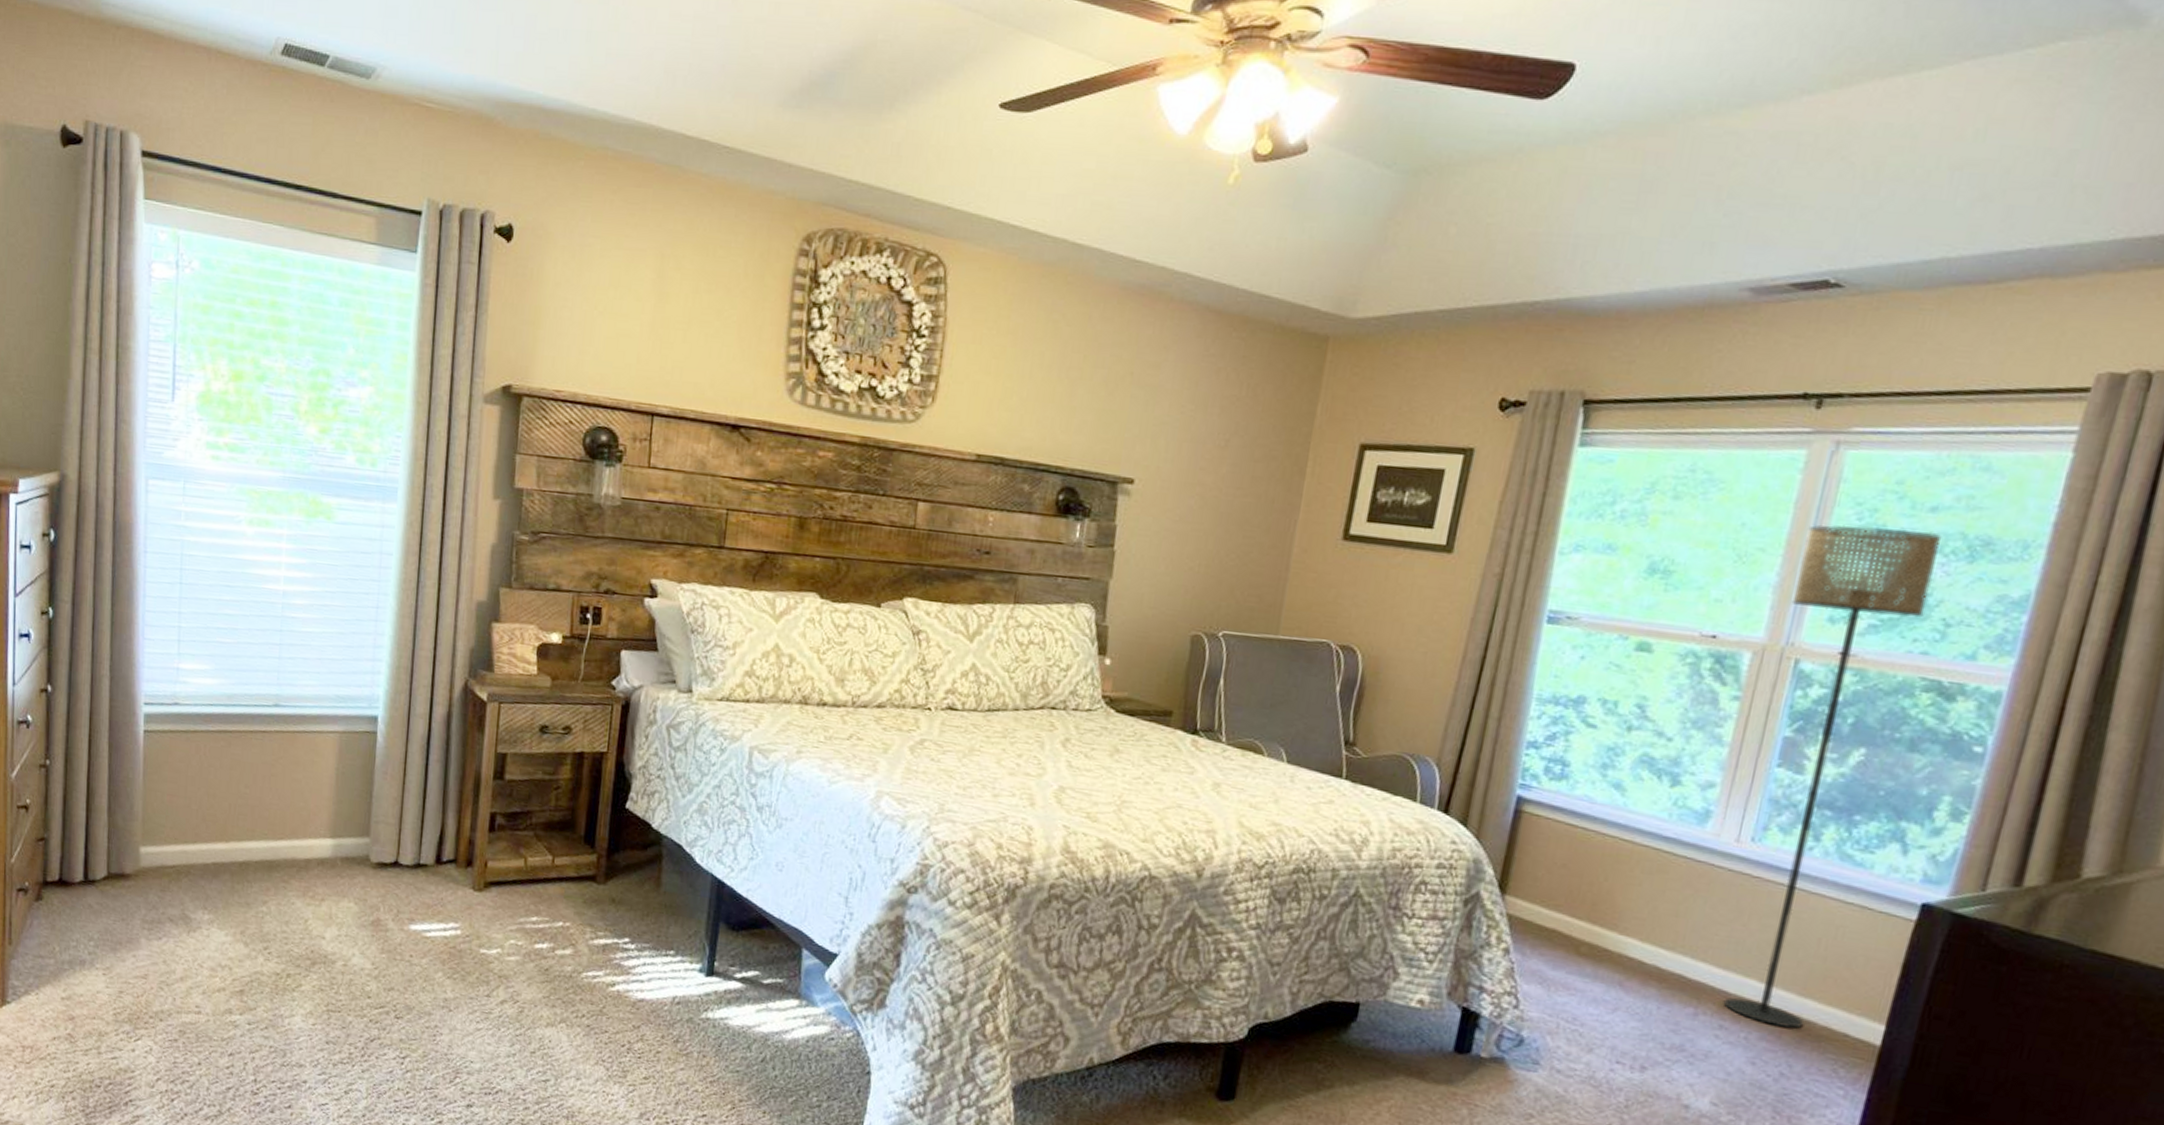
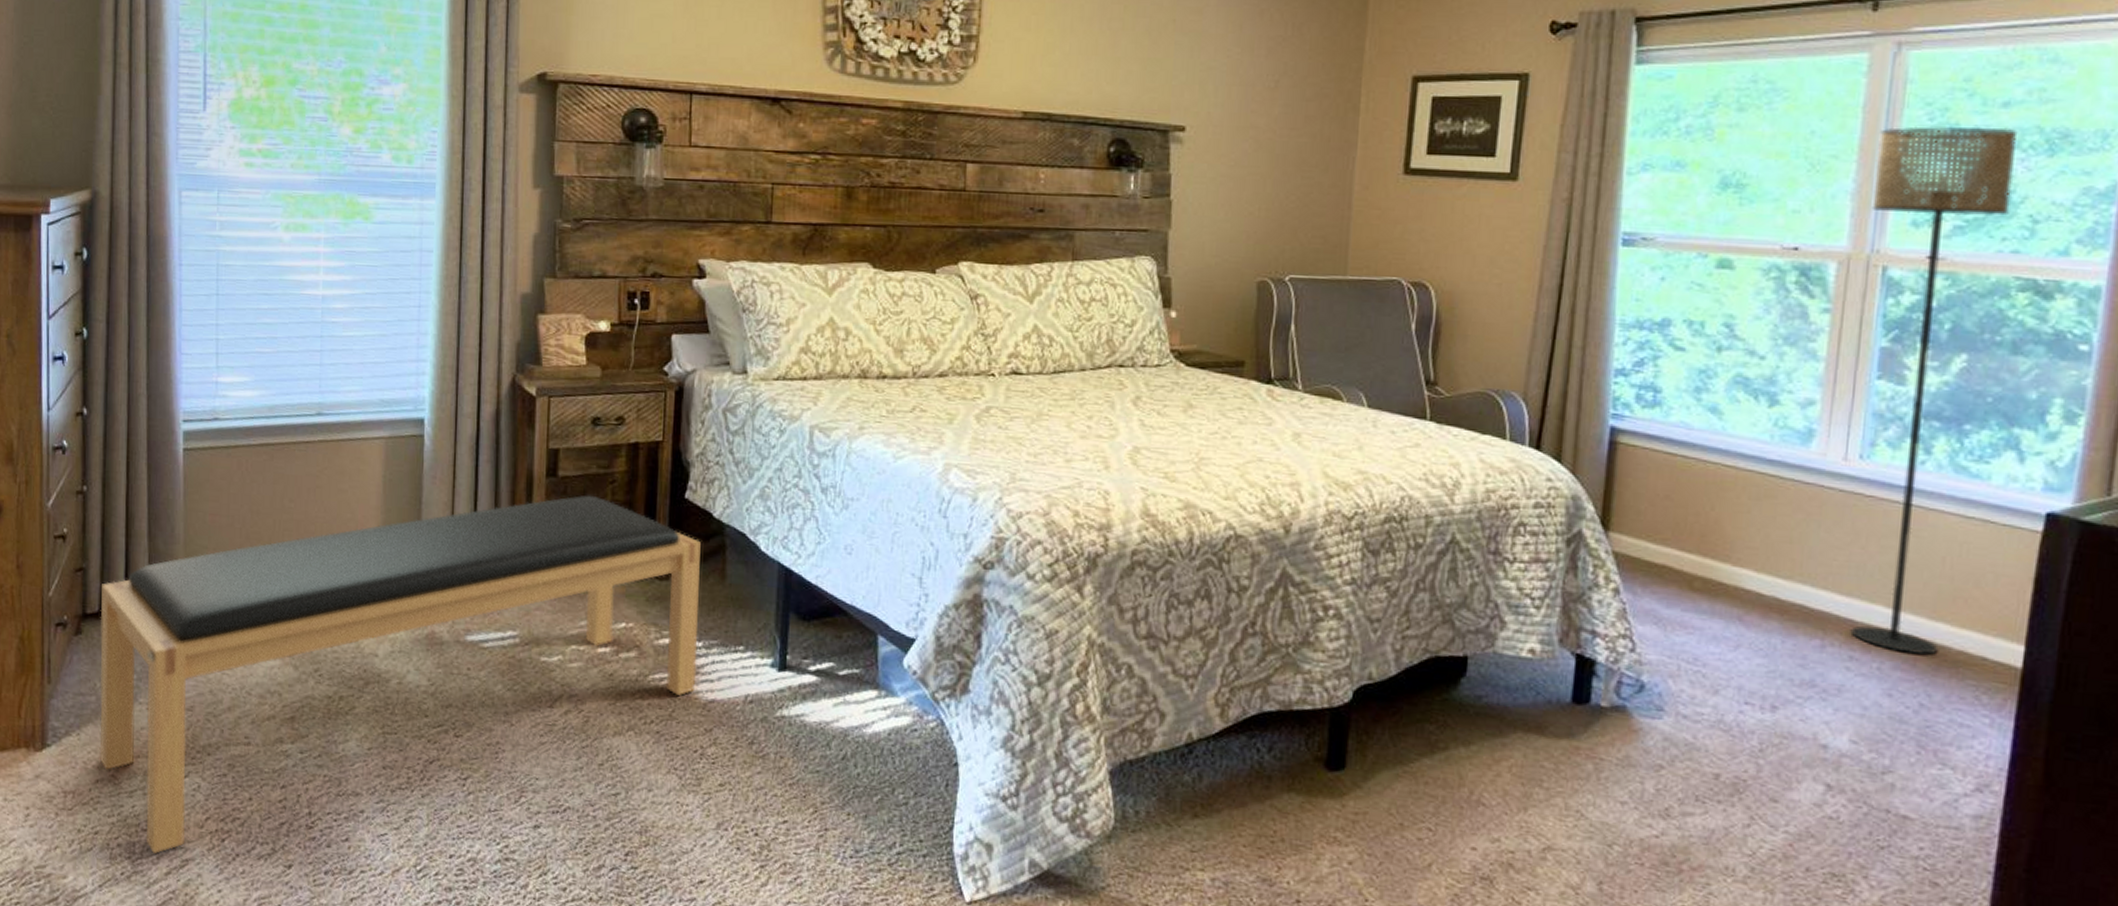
bench: none [57,799,639,1108] -> present [99,495,701,853]

